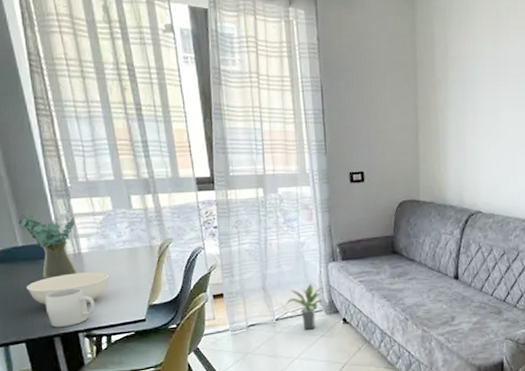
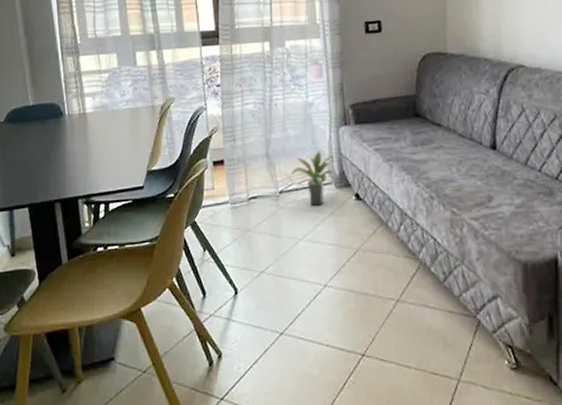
vase: present [18,214,77,279] -> none [31,72,82,140]
bowl: present [26,272,109,305] -> none [33,133,110,168]
mug: present [45,288,96,327] -> none [49,150,96,192]

